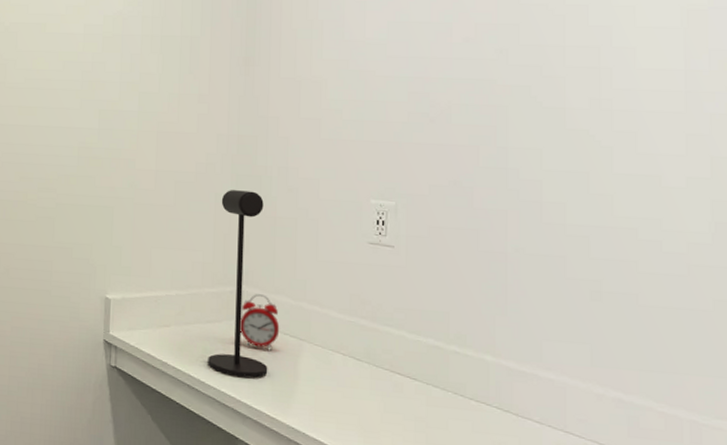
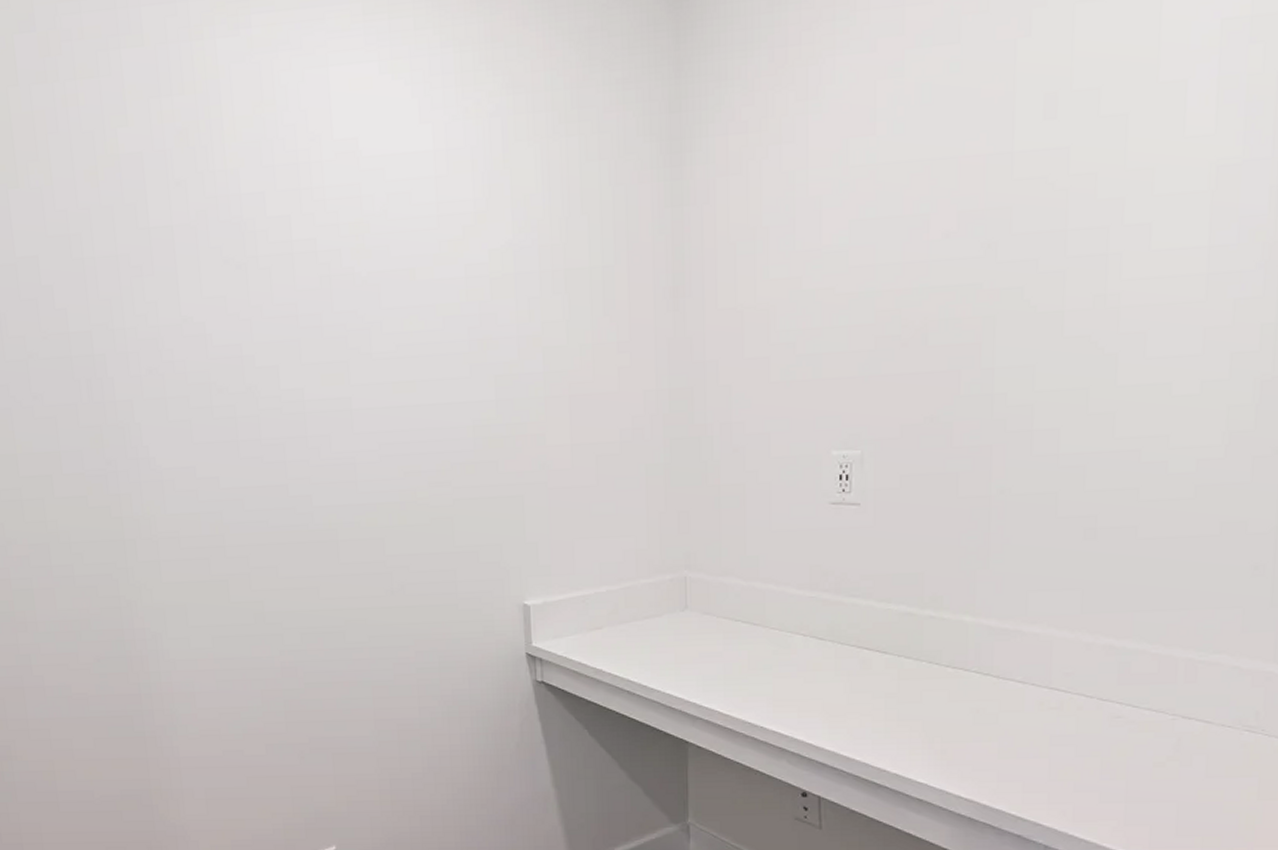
desk lamp: present [208,190,268,378] -> none [649,457,719,675]
alarm clock: present [240,294,280,351] -> none [684,578,730,641]

